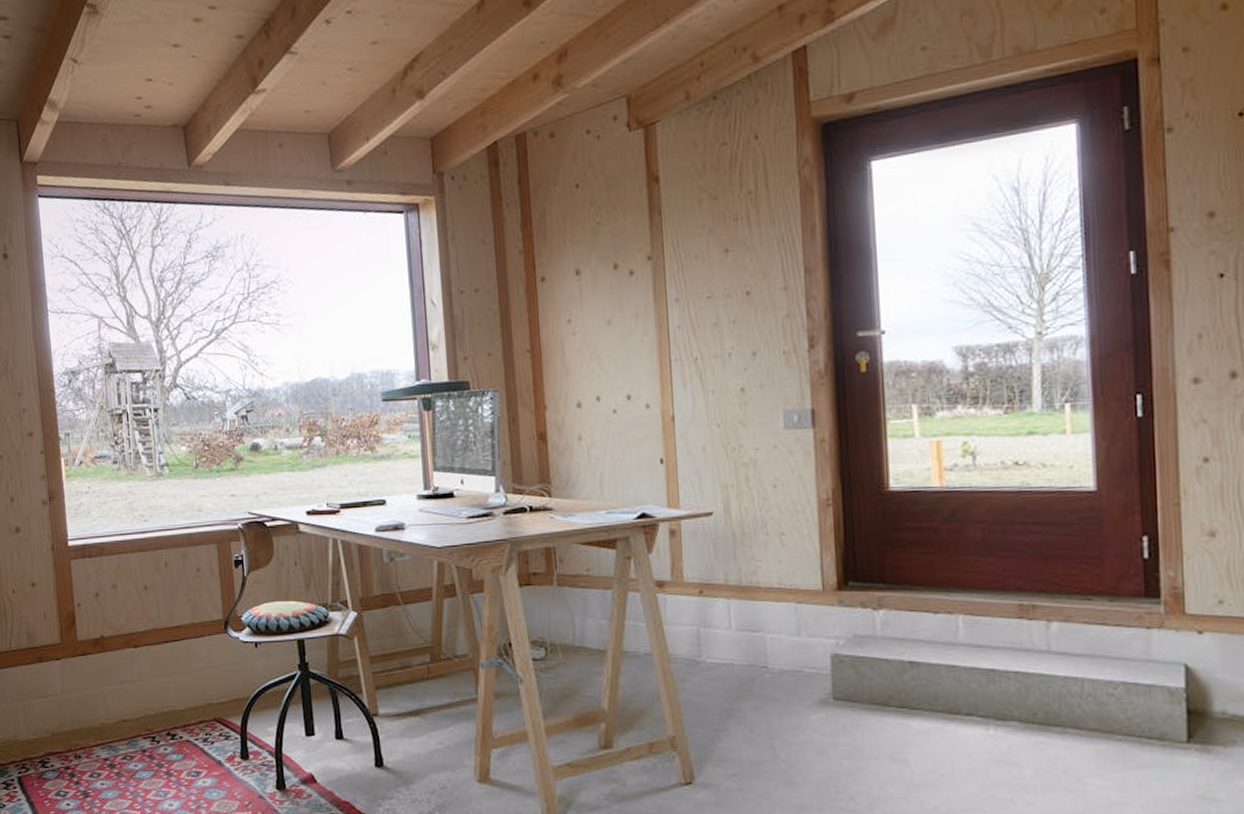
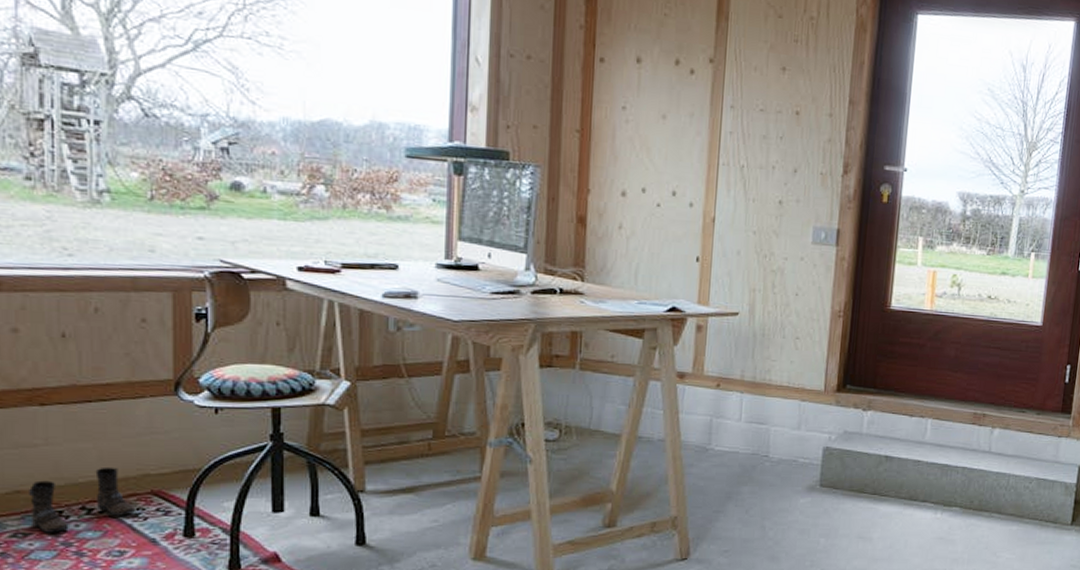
boots: none [132,697,205,756] -> present [29,466,135,533]

